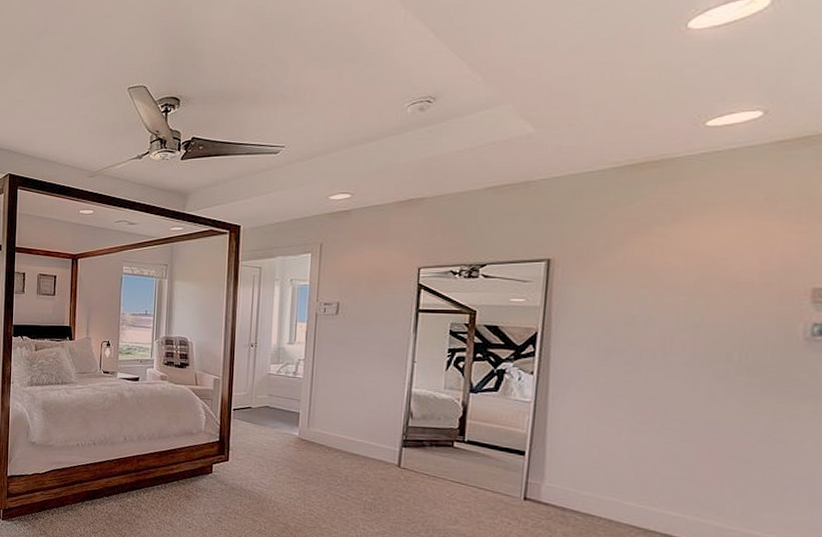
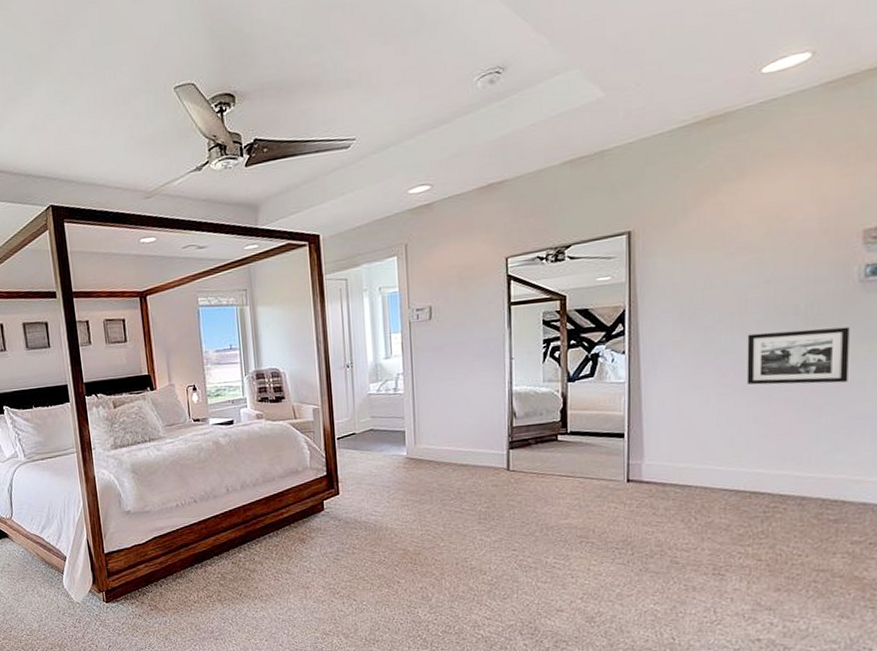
picture frame: none [665,374,790,439] -> present [747,326,850,385]

